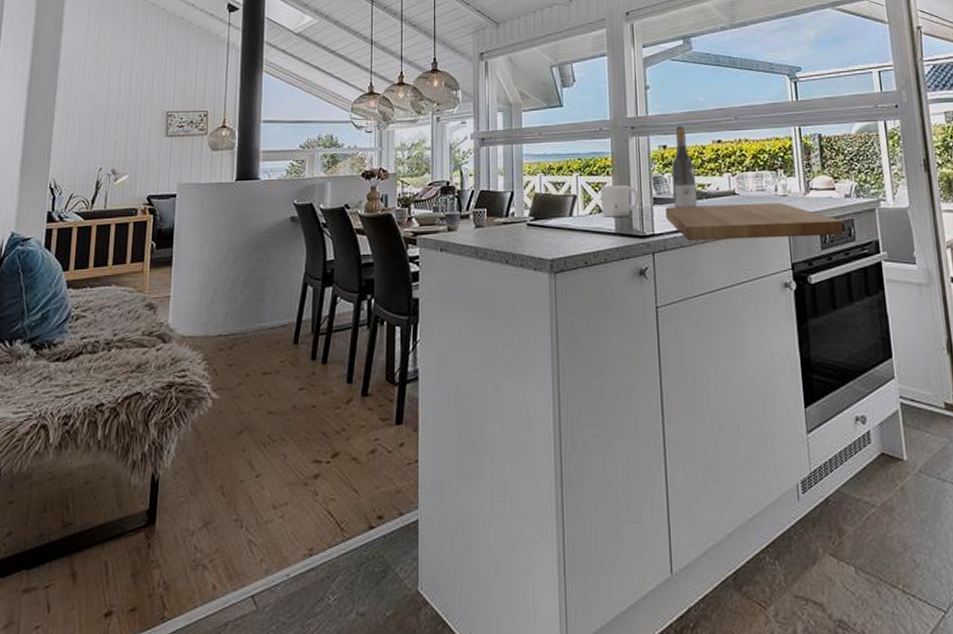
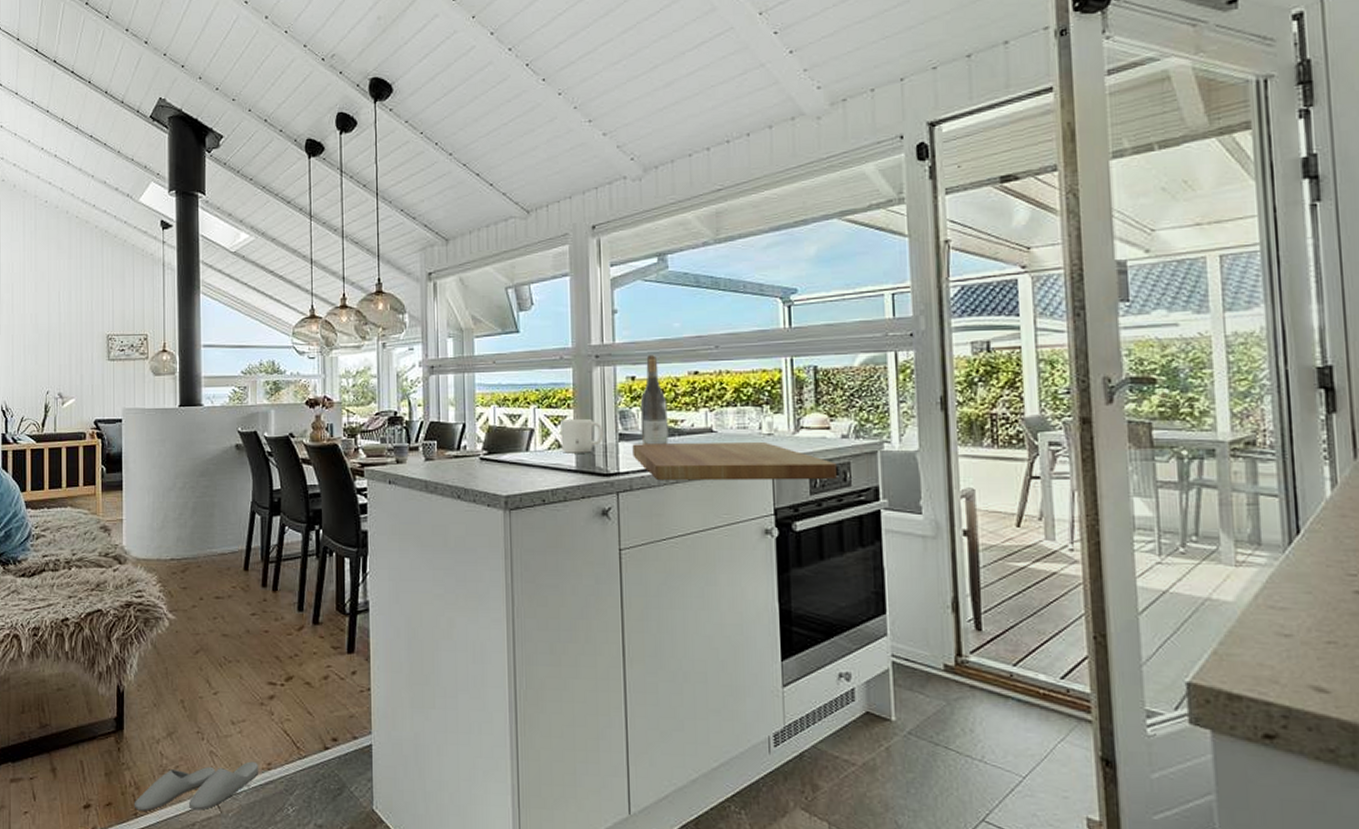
slippers: none [161,548,300,614] -> present [133,761,259,811]

